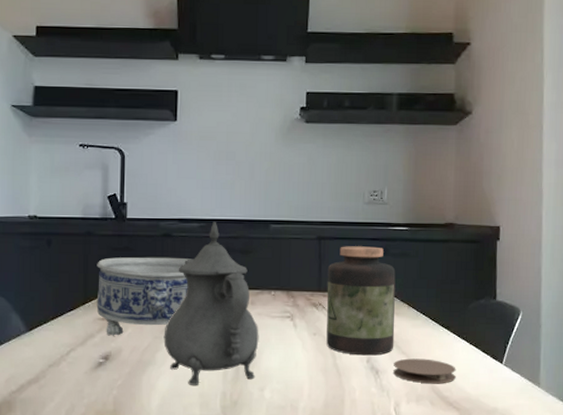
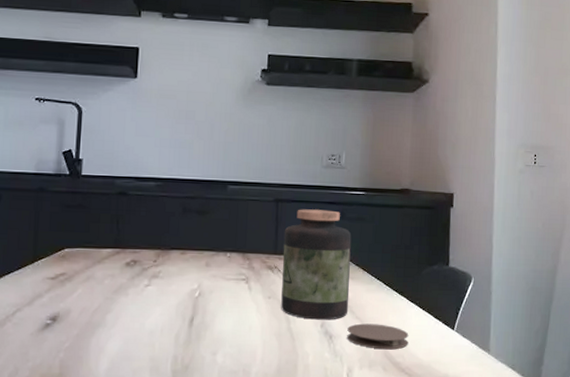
decorative bowl: present [96,257,194,336] -> none [46,215,149,296]
teapot: present [163,222,259,385] -> none [115,181,213,349]

